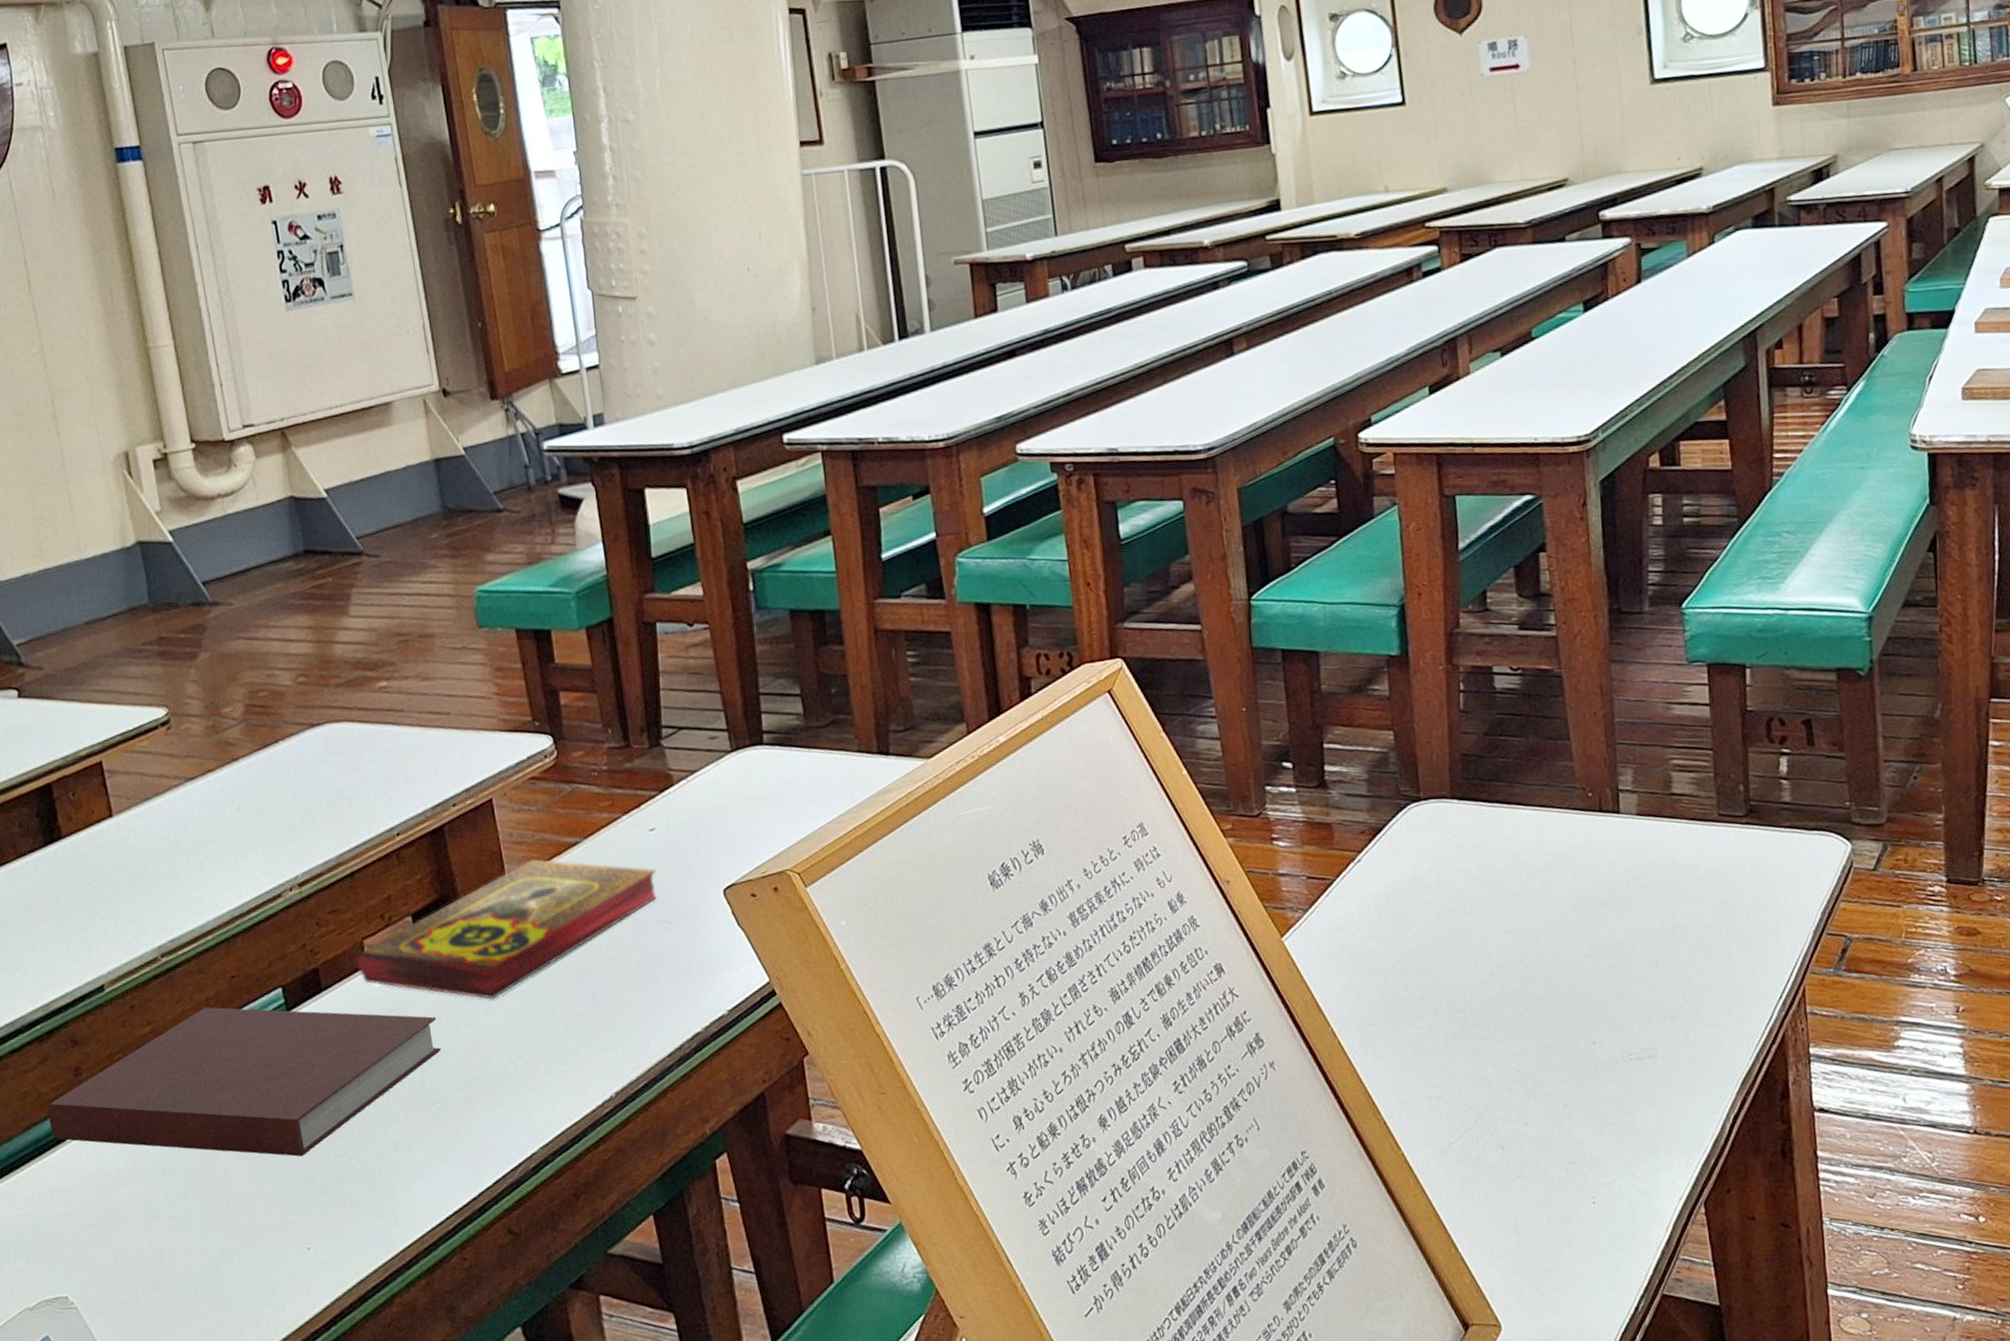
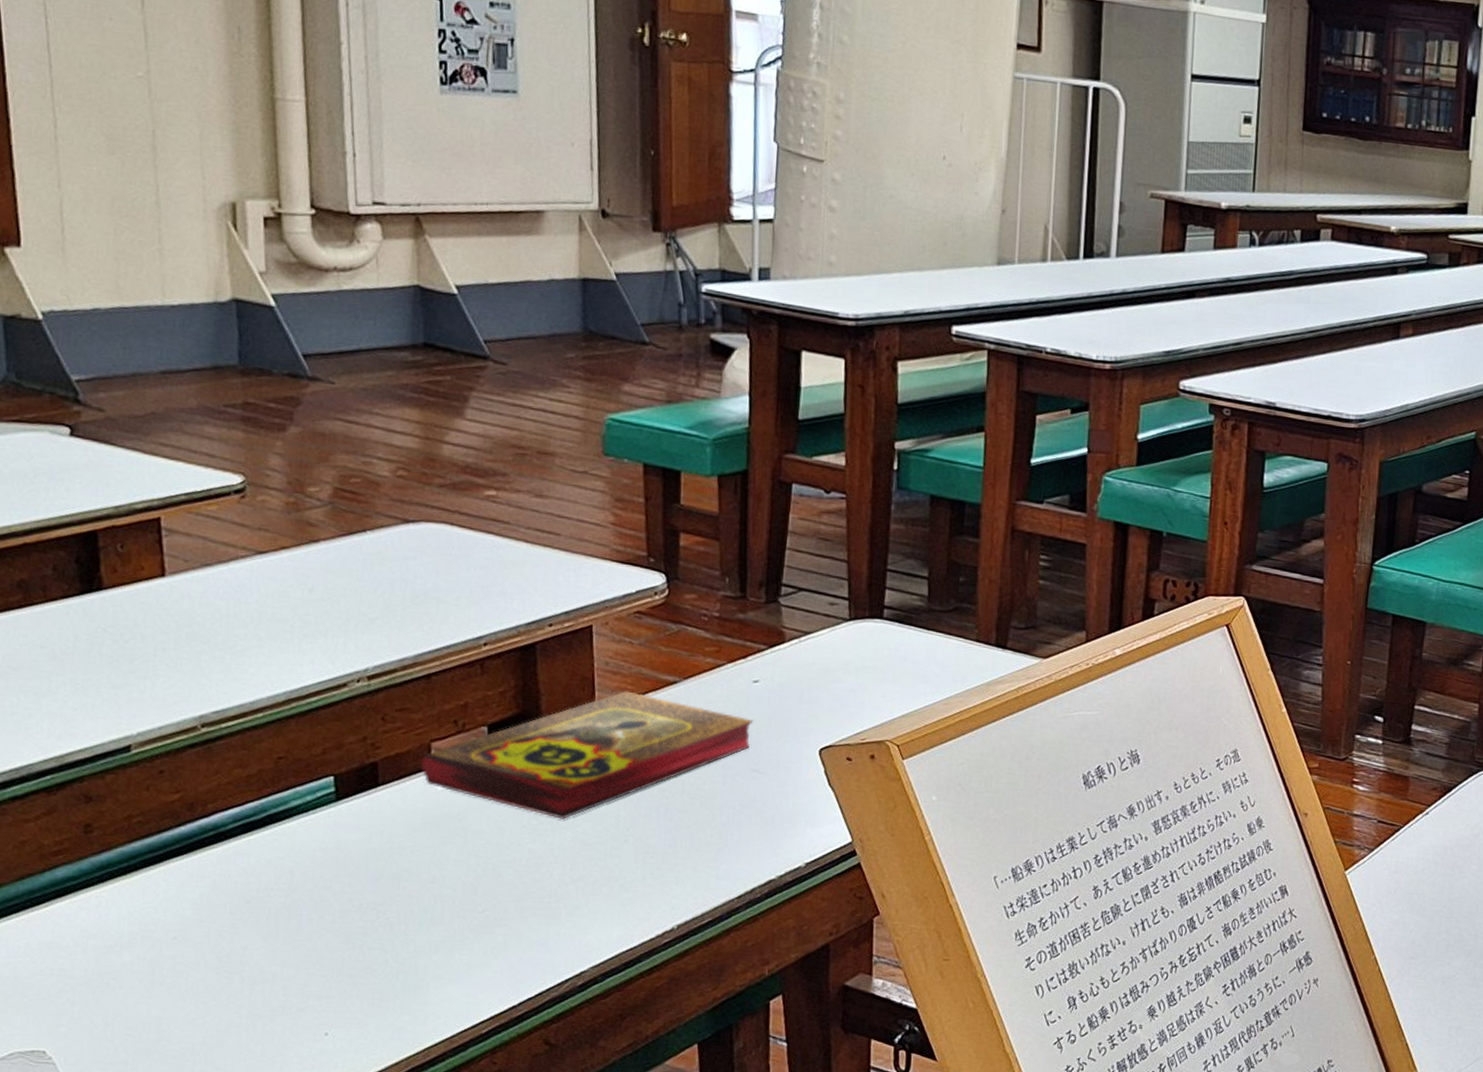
notebook: present [48,1007,441,1157] -> none [47,784,500,944]

